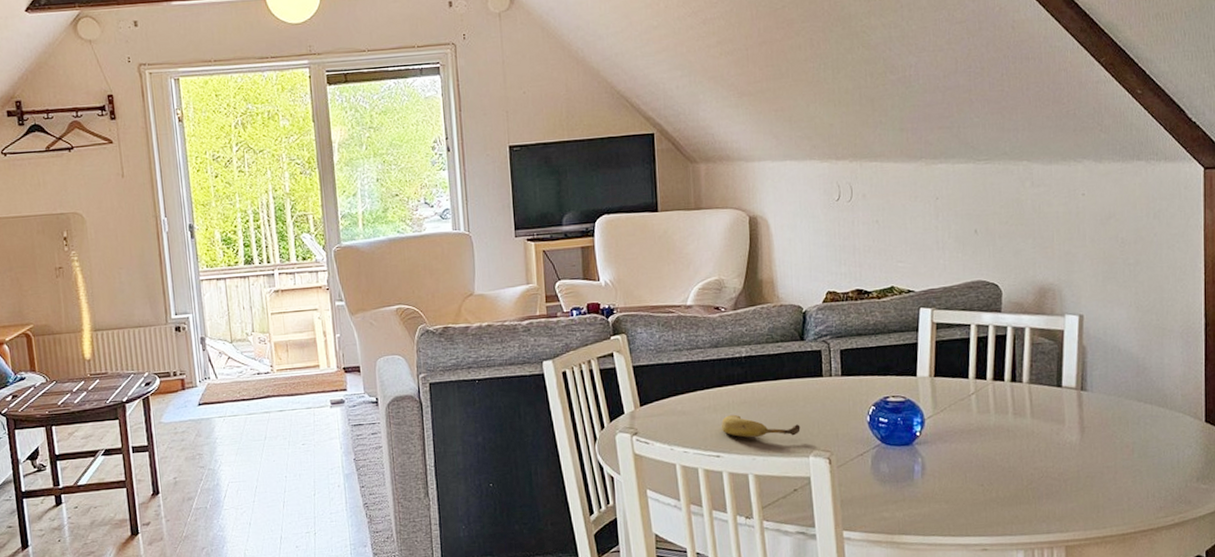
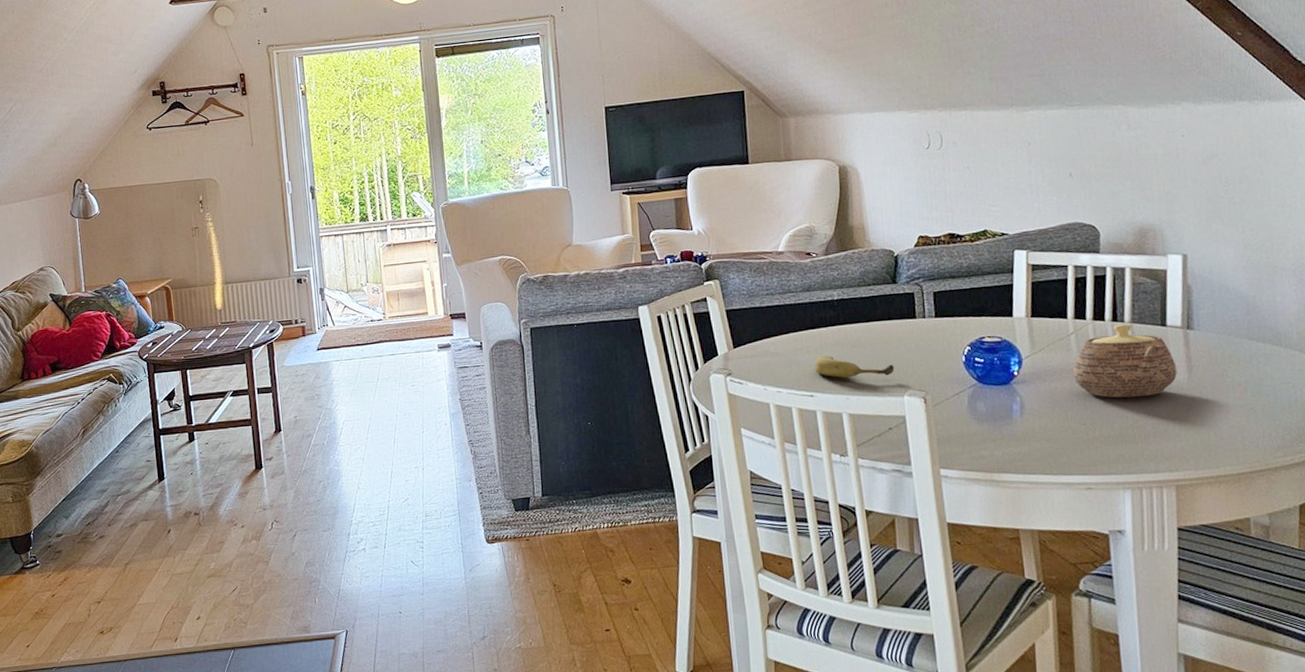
teapot: none [972,385,1070,459] -> present [1072,324,1177,398]

